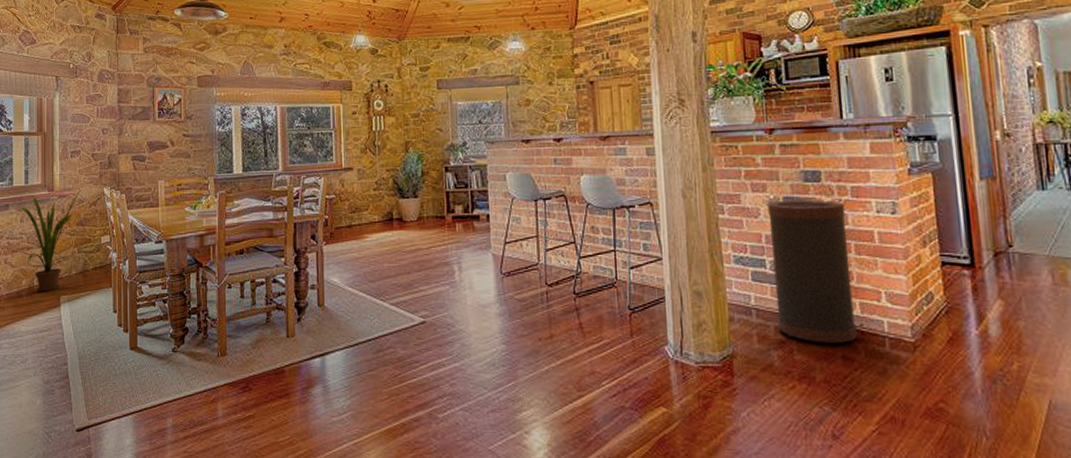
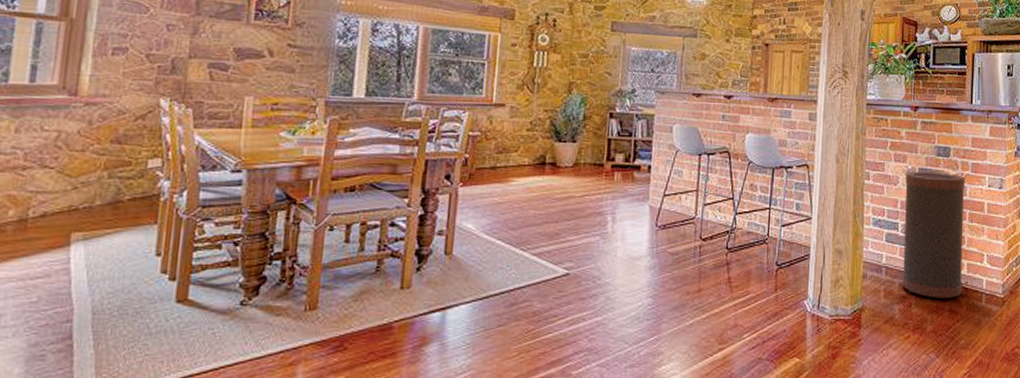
house plant: present [19,190,82,292] -> none [15,94,125,227]

